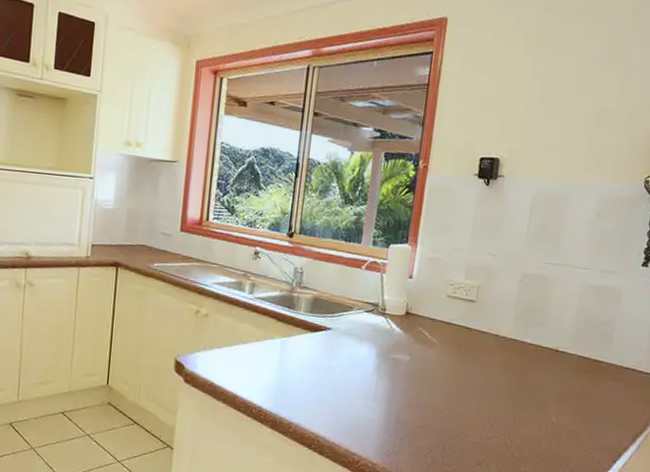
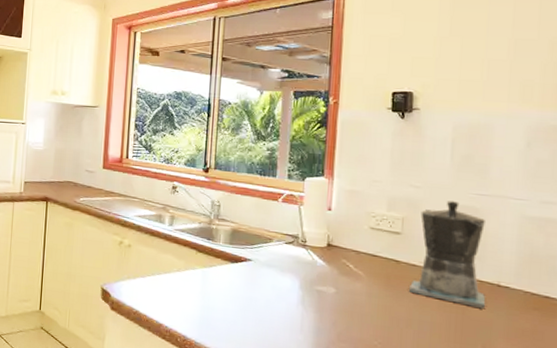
coffee maker: none [477,269,552,373] -> present [408,201,486,309]

